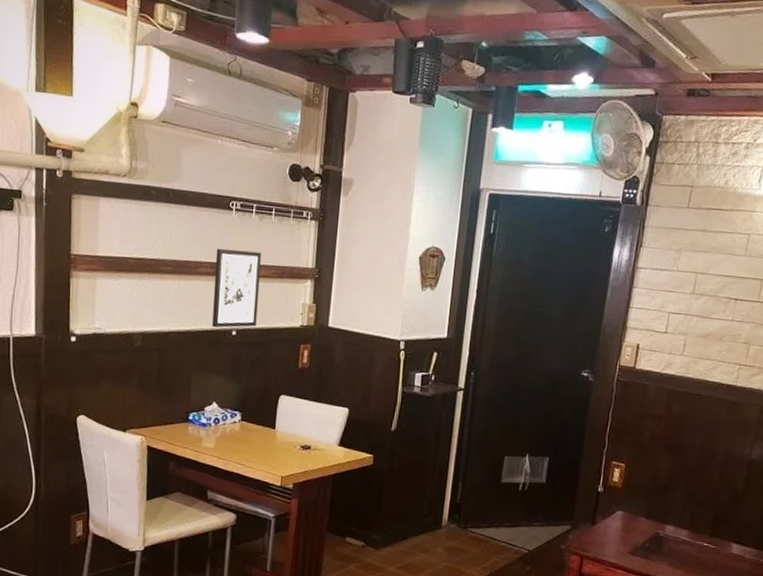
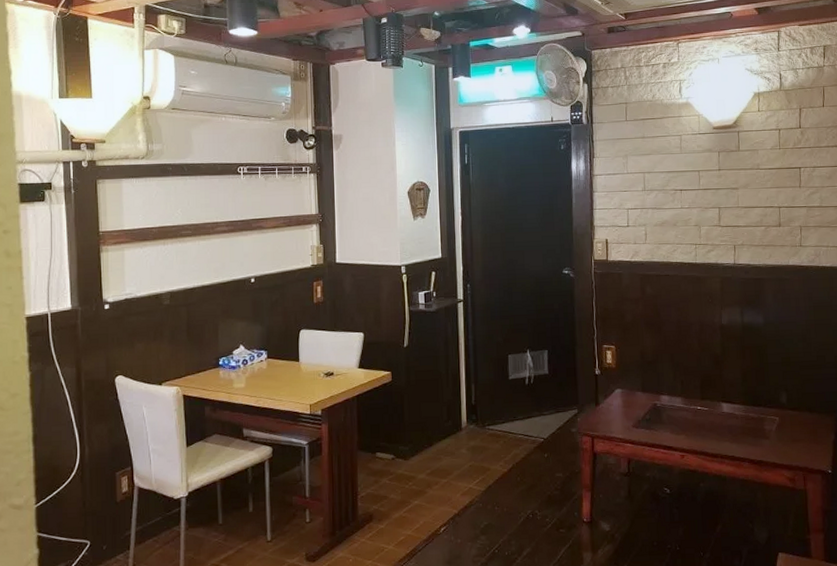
wall art: present [212,248,262,328] -> none [230,207,272,279]

